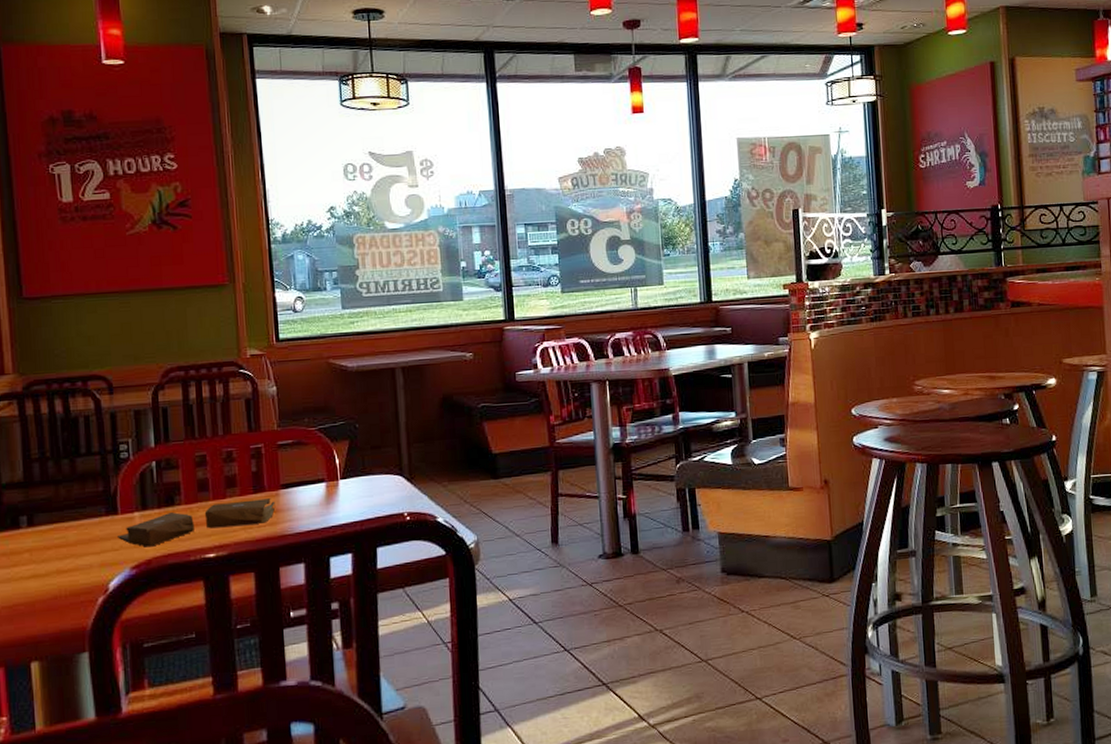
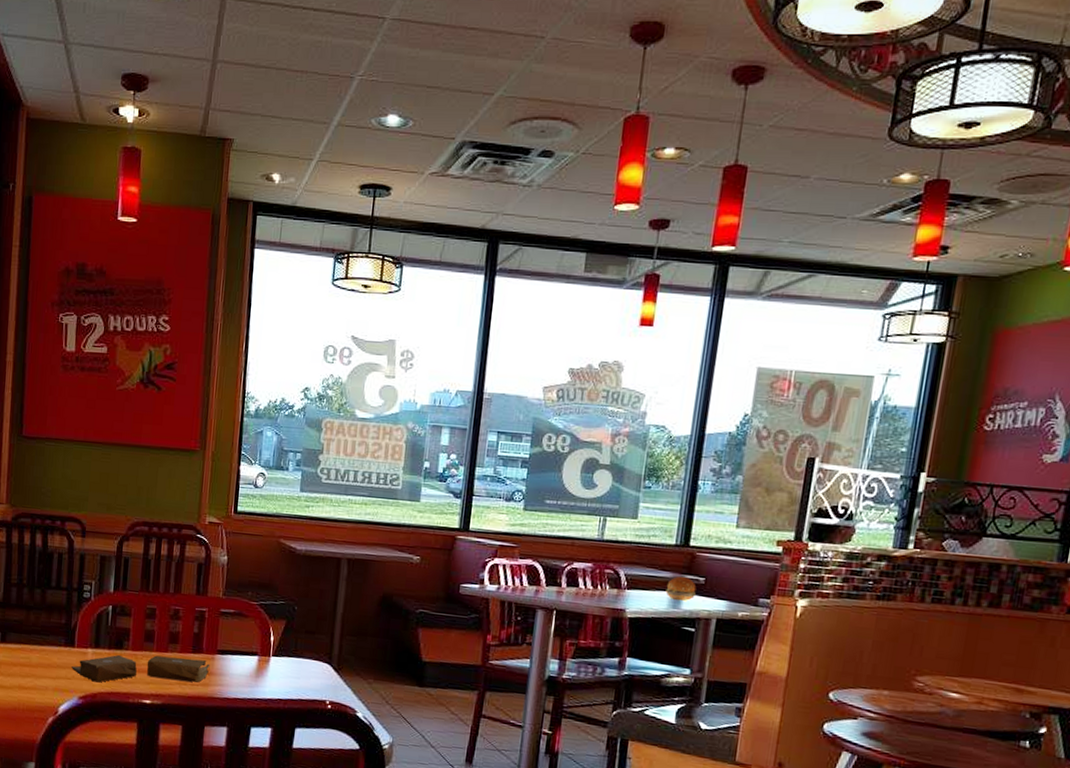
burger: none [700,329,726,352] -> present [665,576,697,602]

